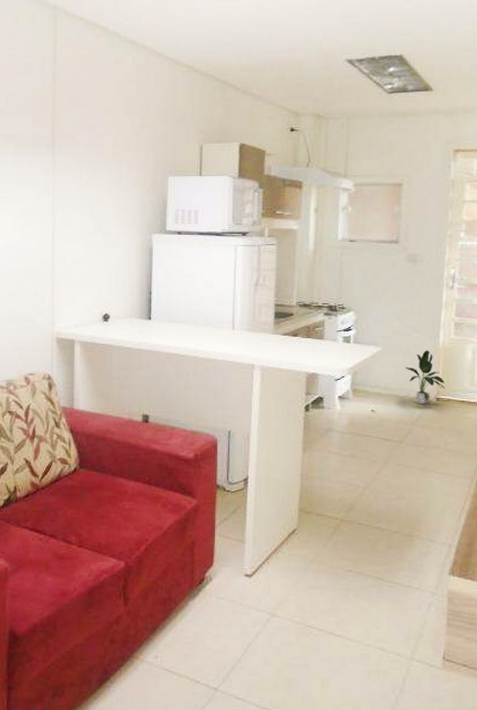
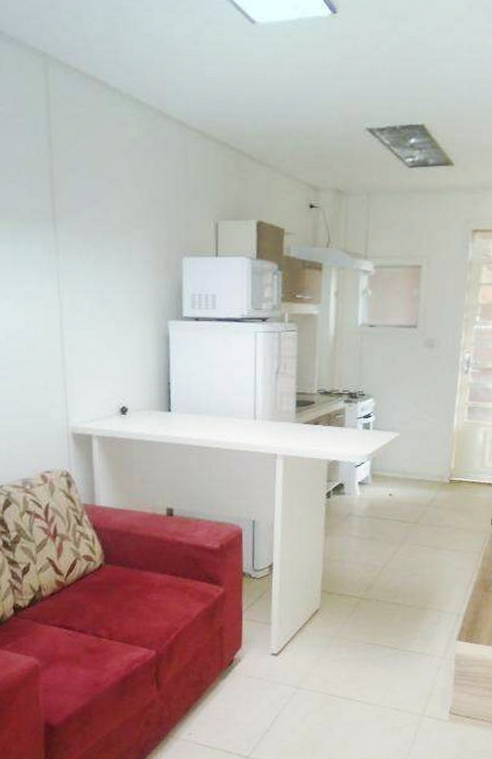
potted plant: present [405,350,445,405] -> none [422,434,457,487]

